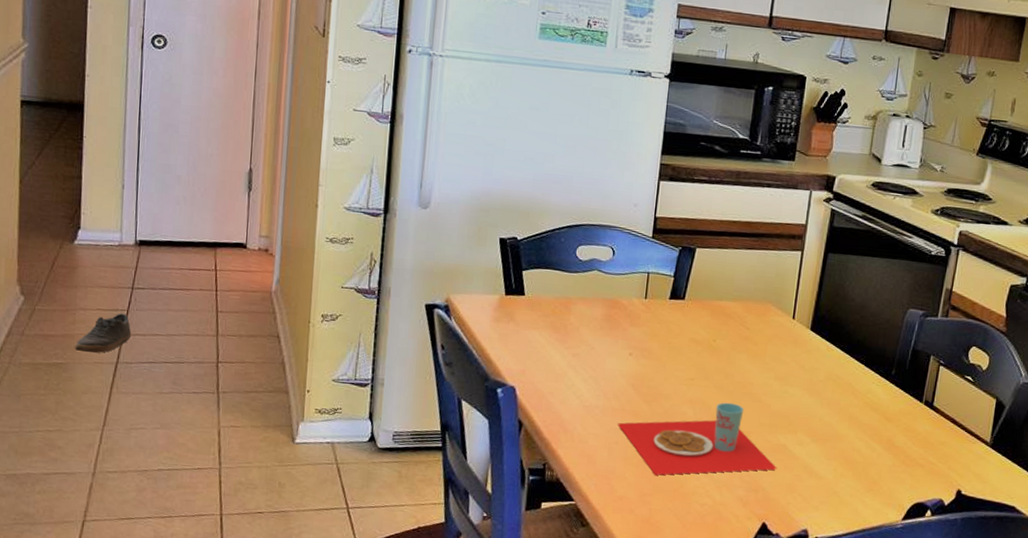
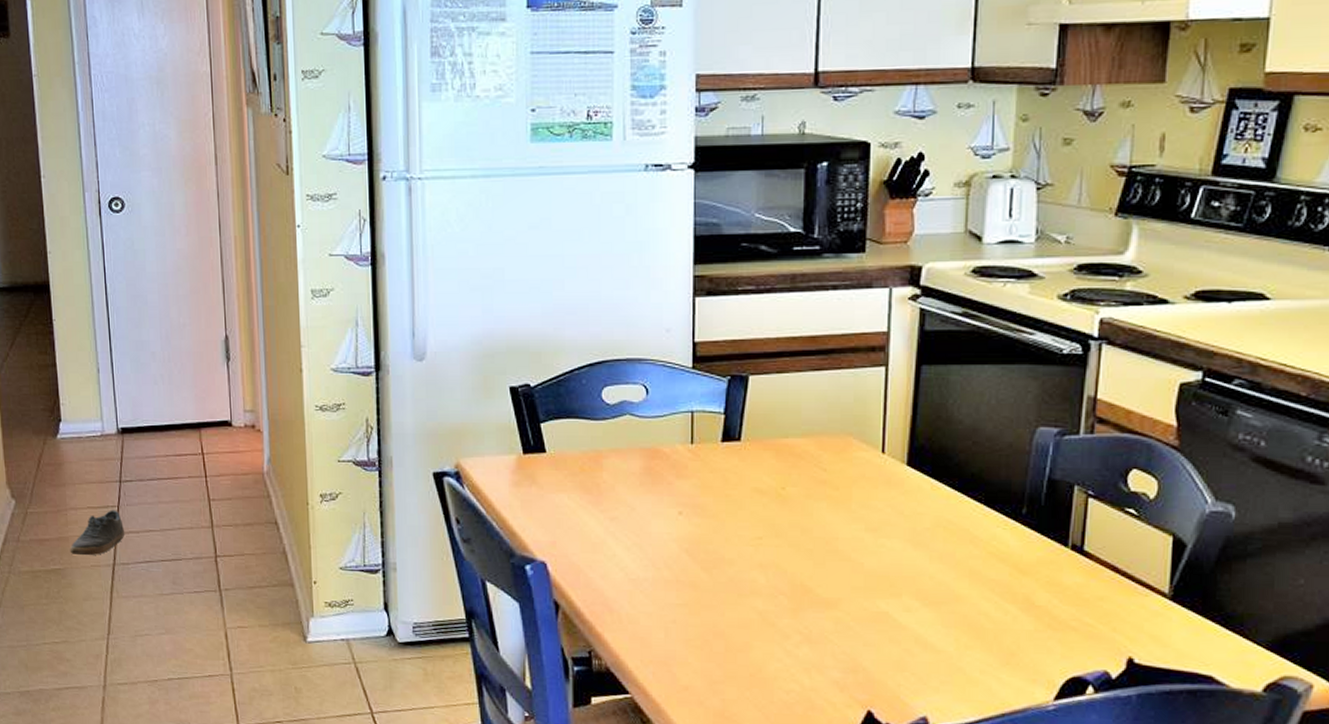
place setting: present [618,402,778,476] -> none [673,563,880,658]

